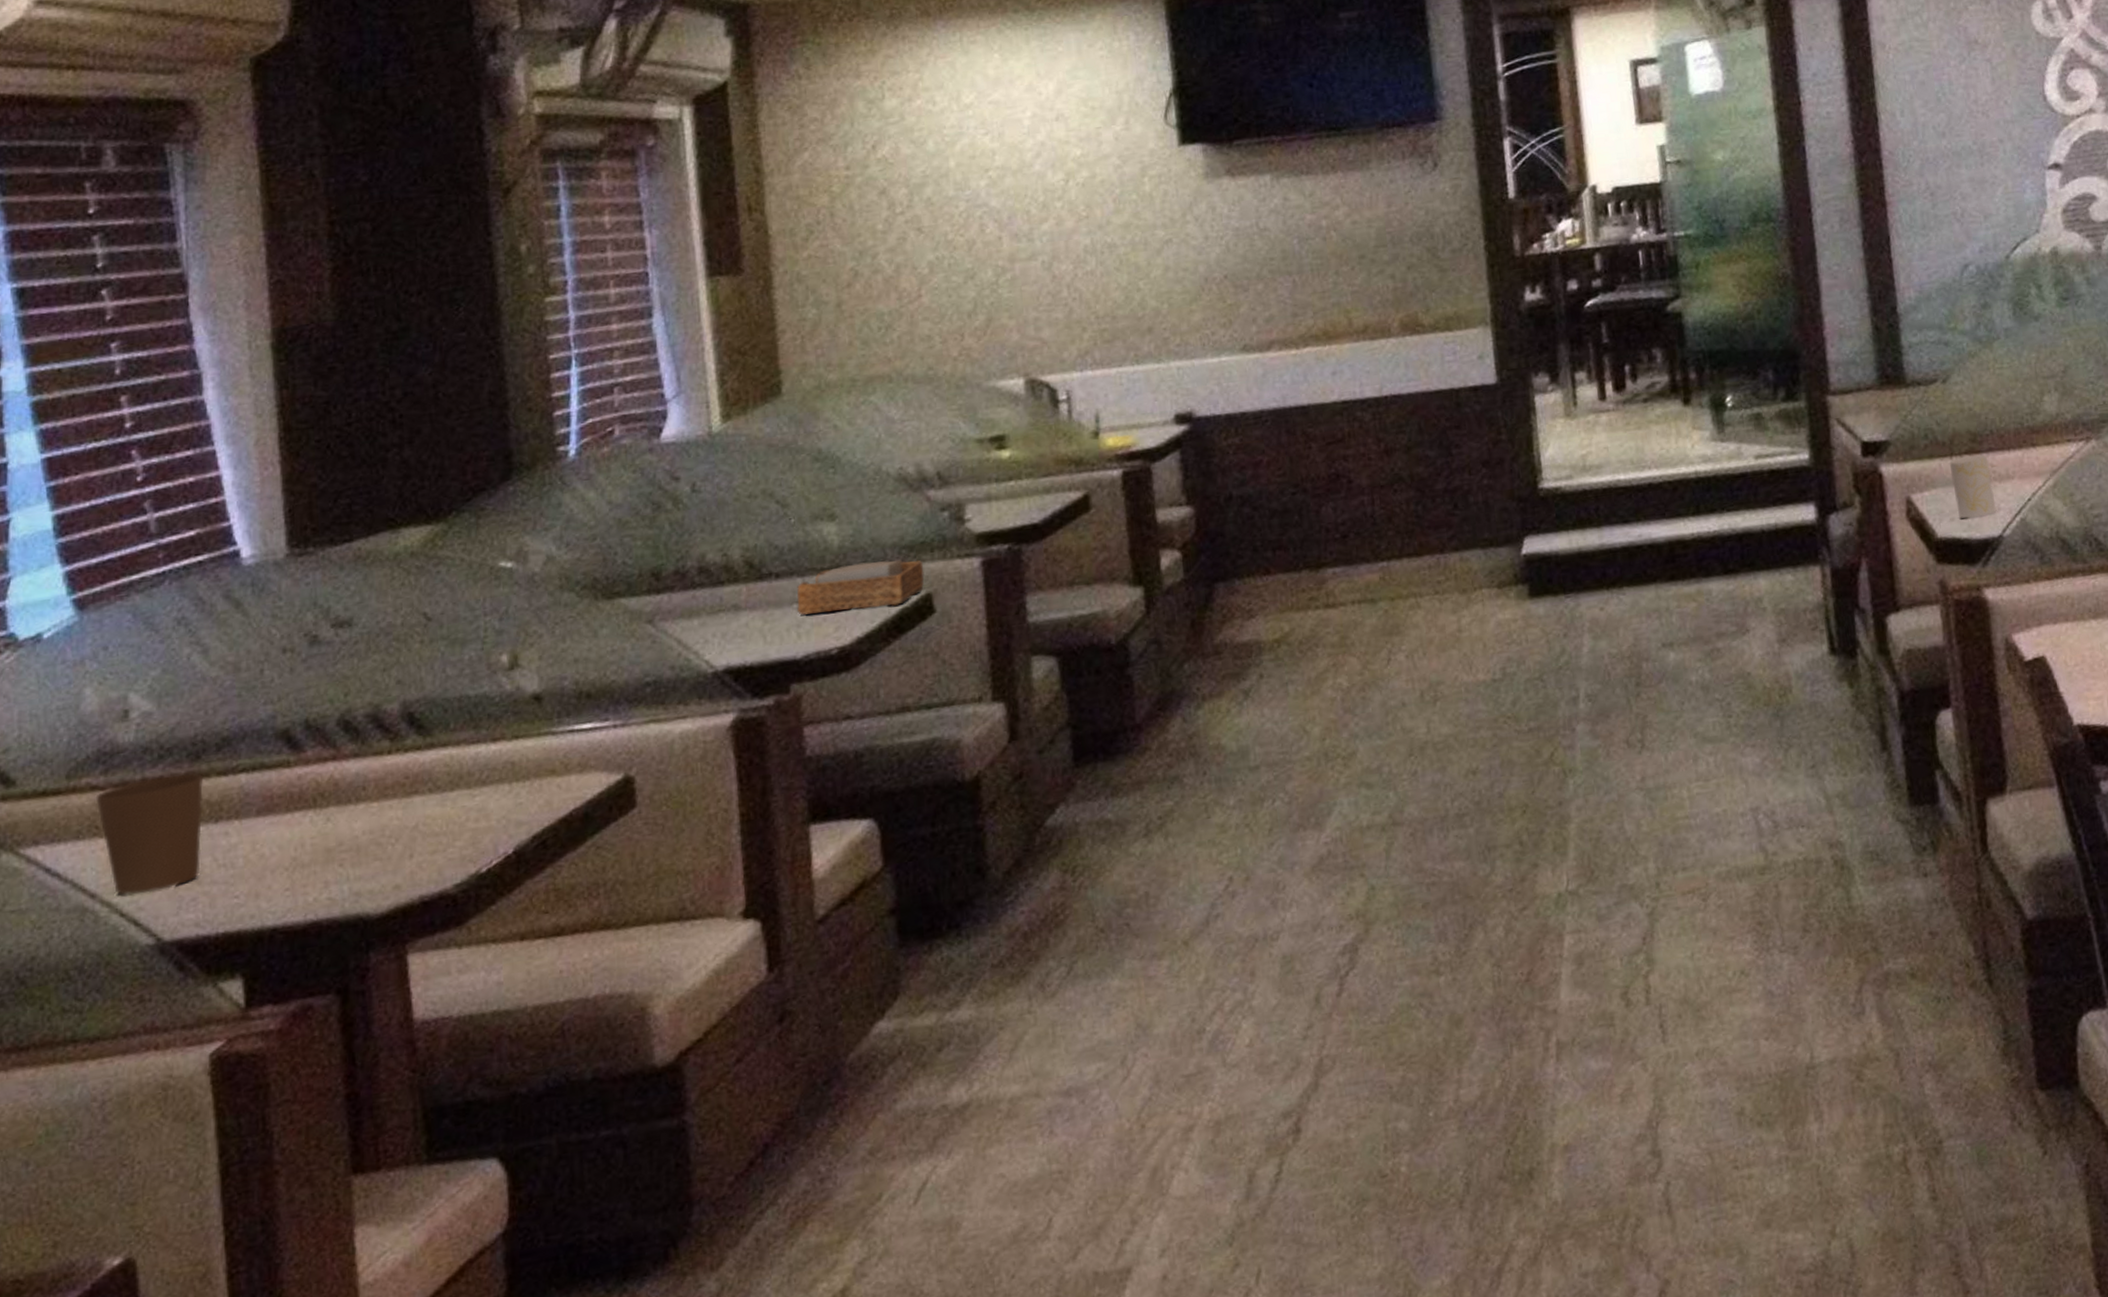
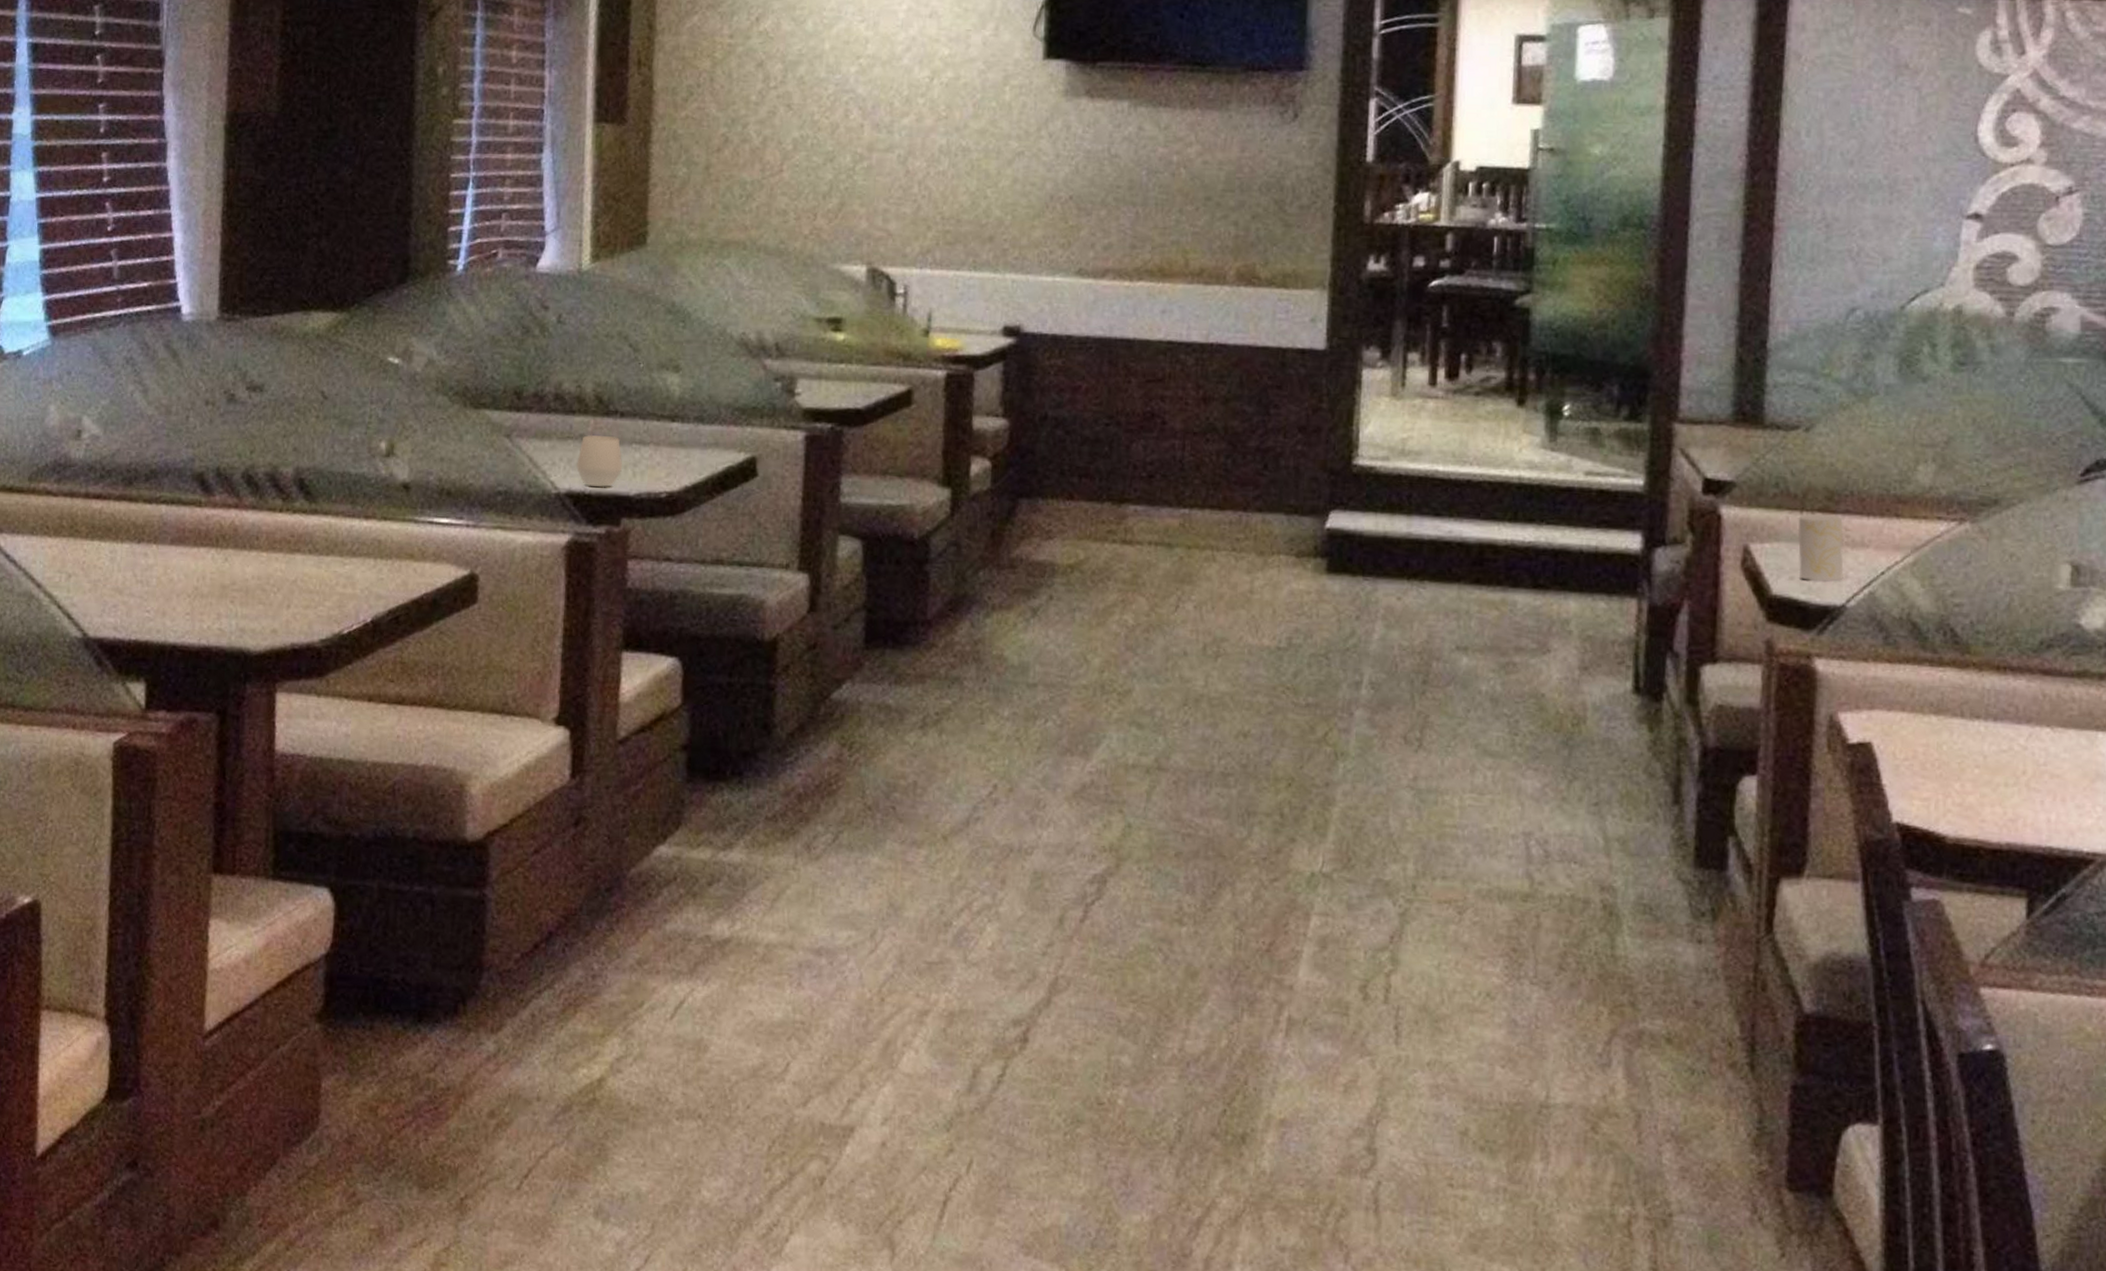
dixie cup: present [95,772,204,896] -> none [49,494,133,593]
cup: none [732,600,785,658] -> present [576,434,623,488]
napkin holder: present [797,559,924,615] -> none [636,416,753,464]

